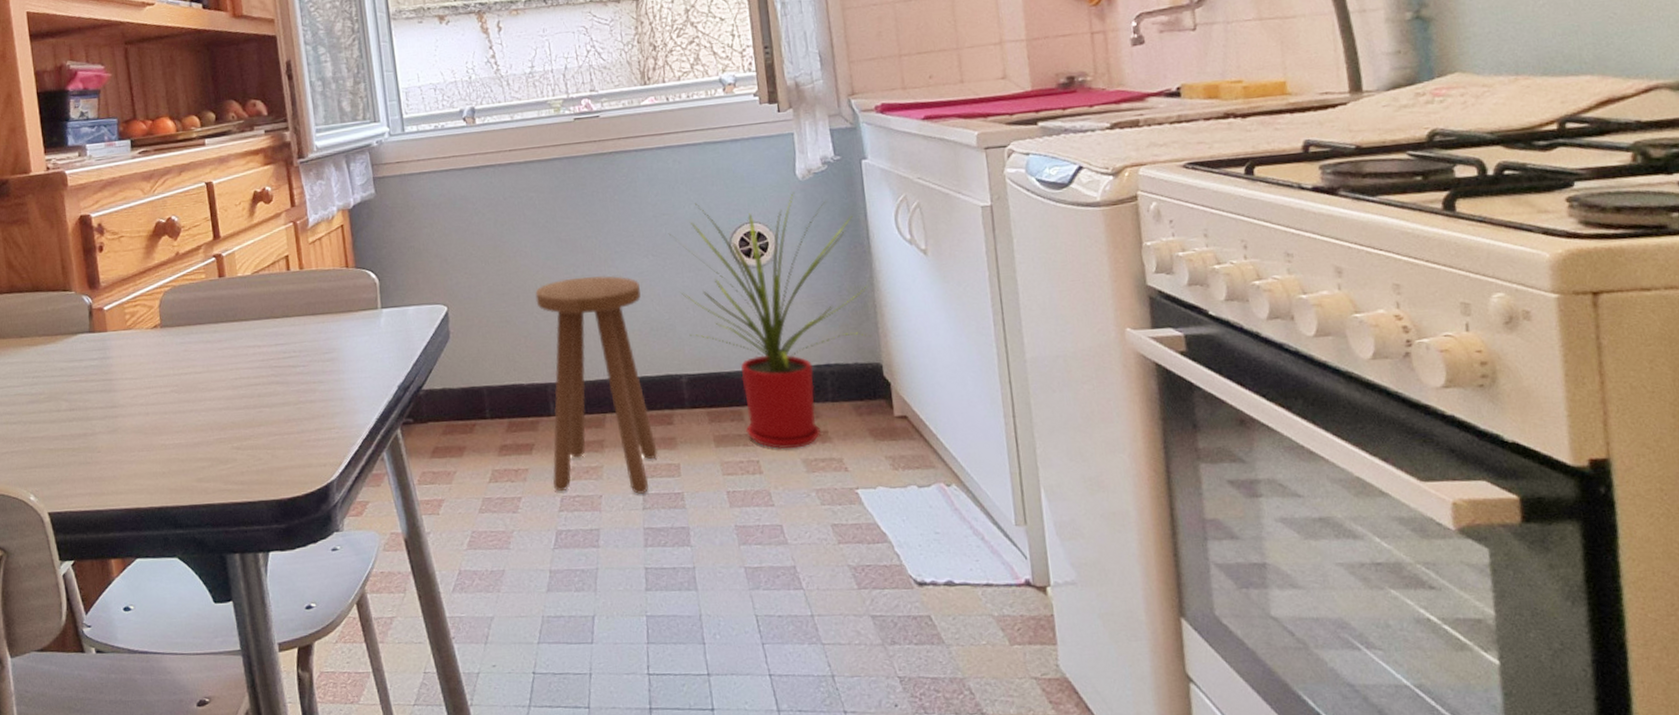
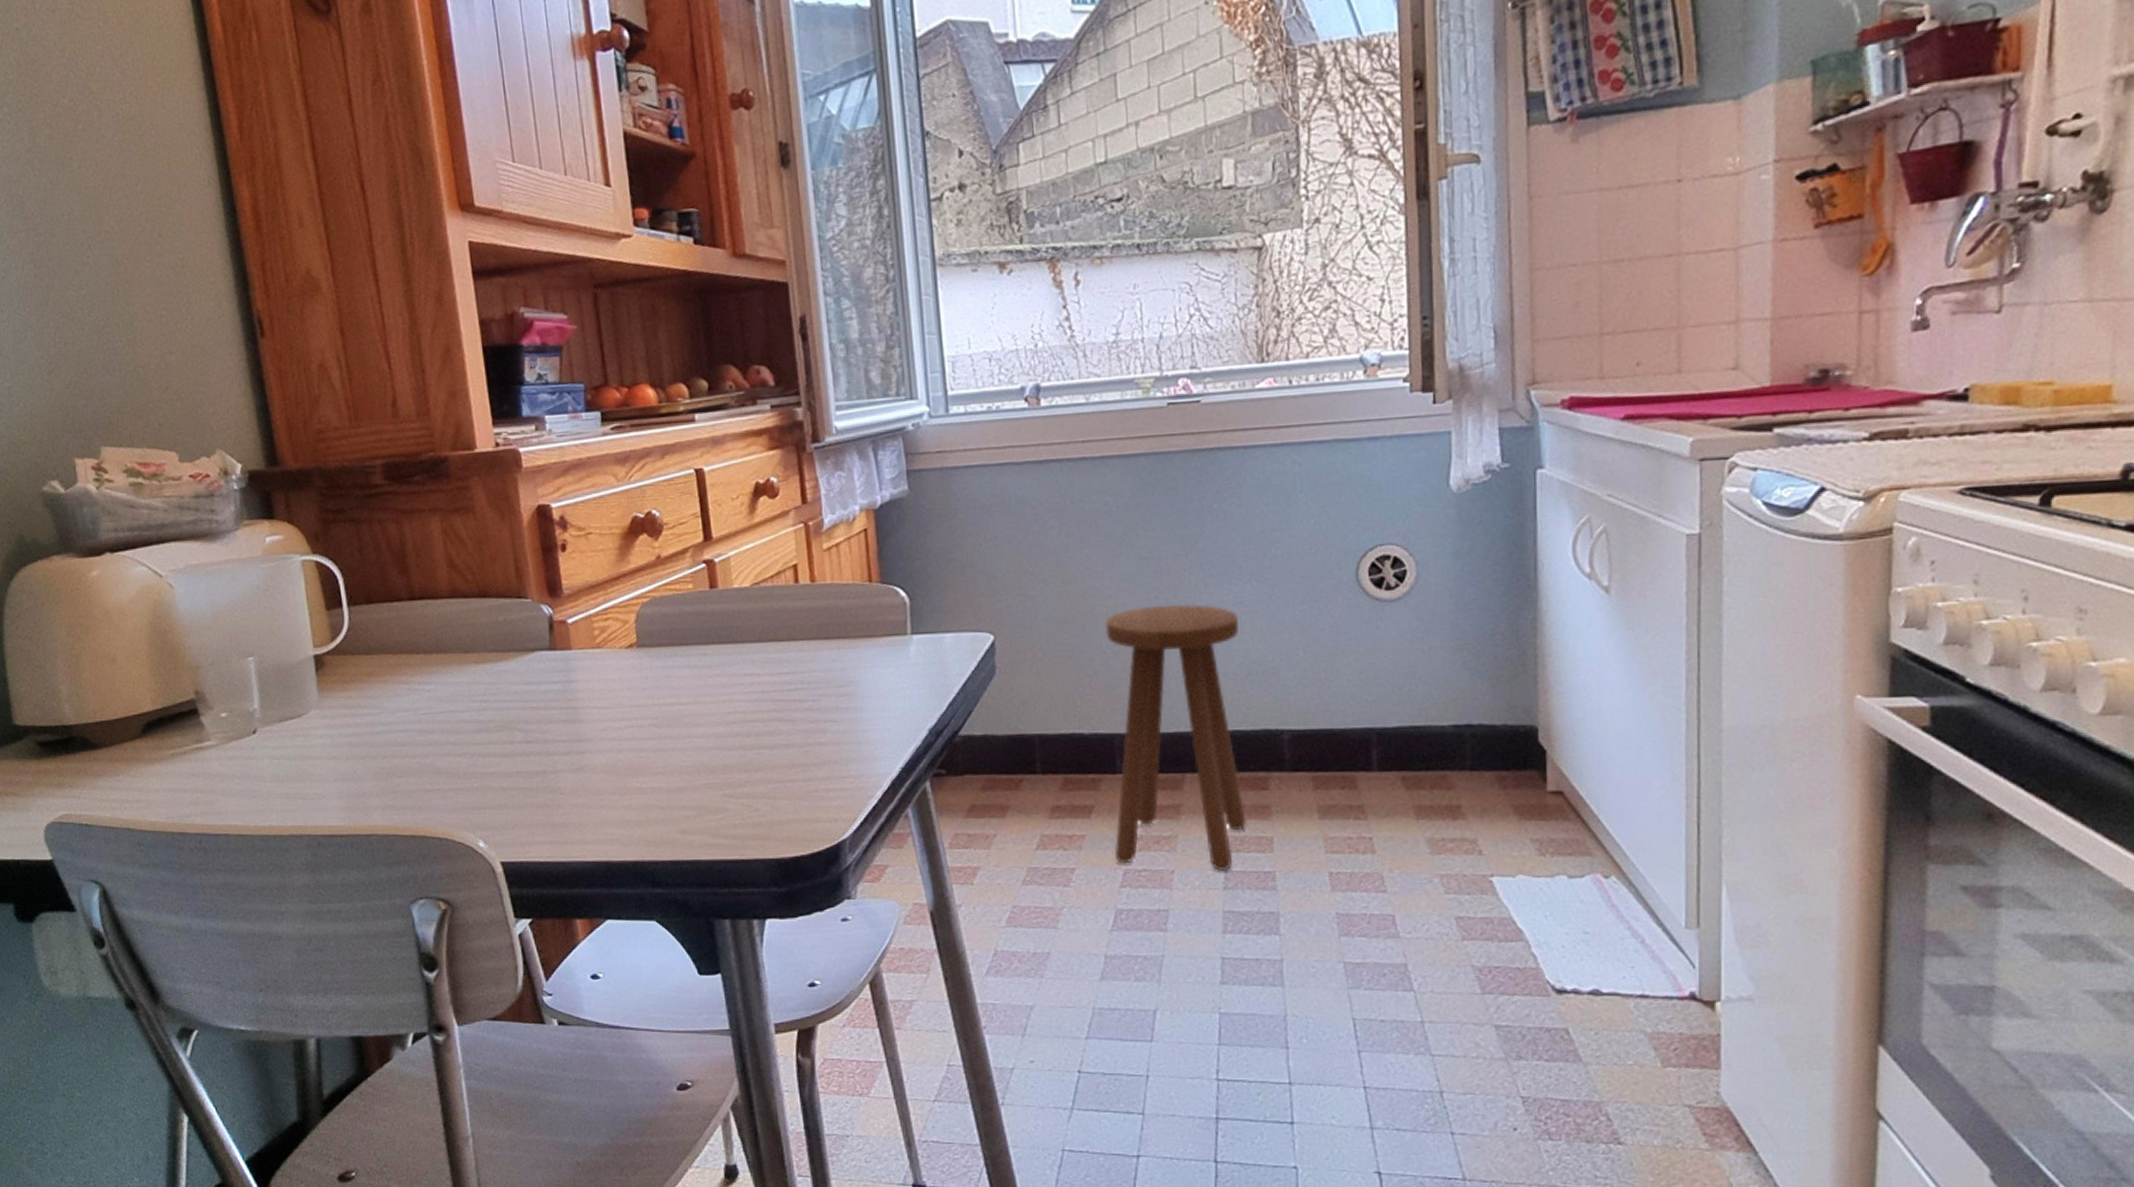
house plant: present [668,191,870,450] -> none [1278,507,1528,826]

